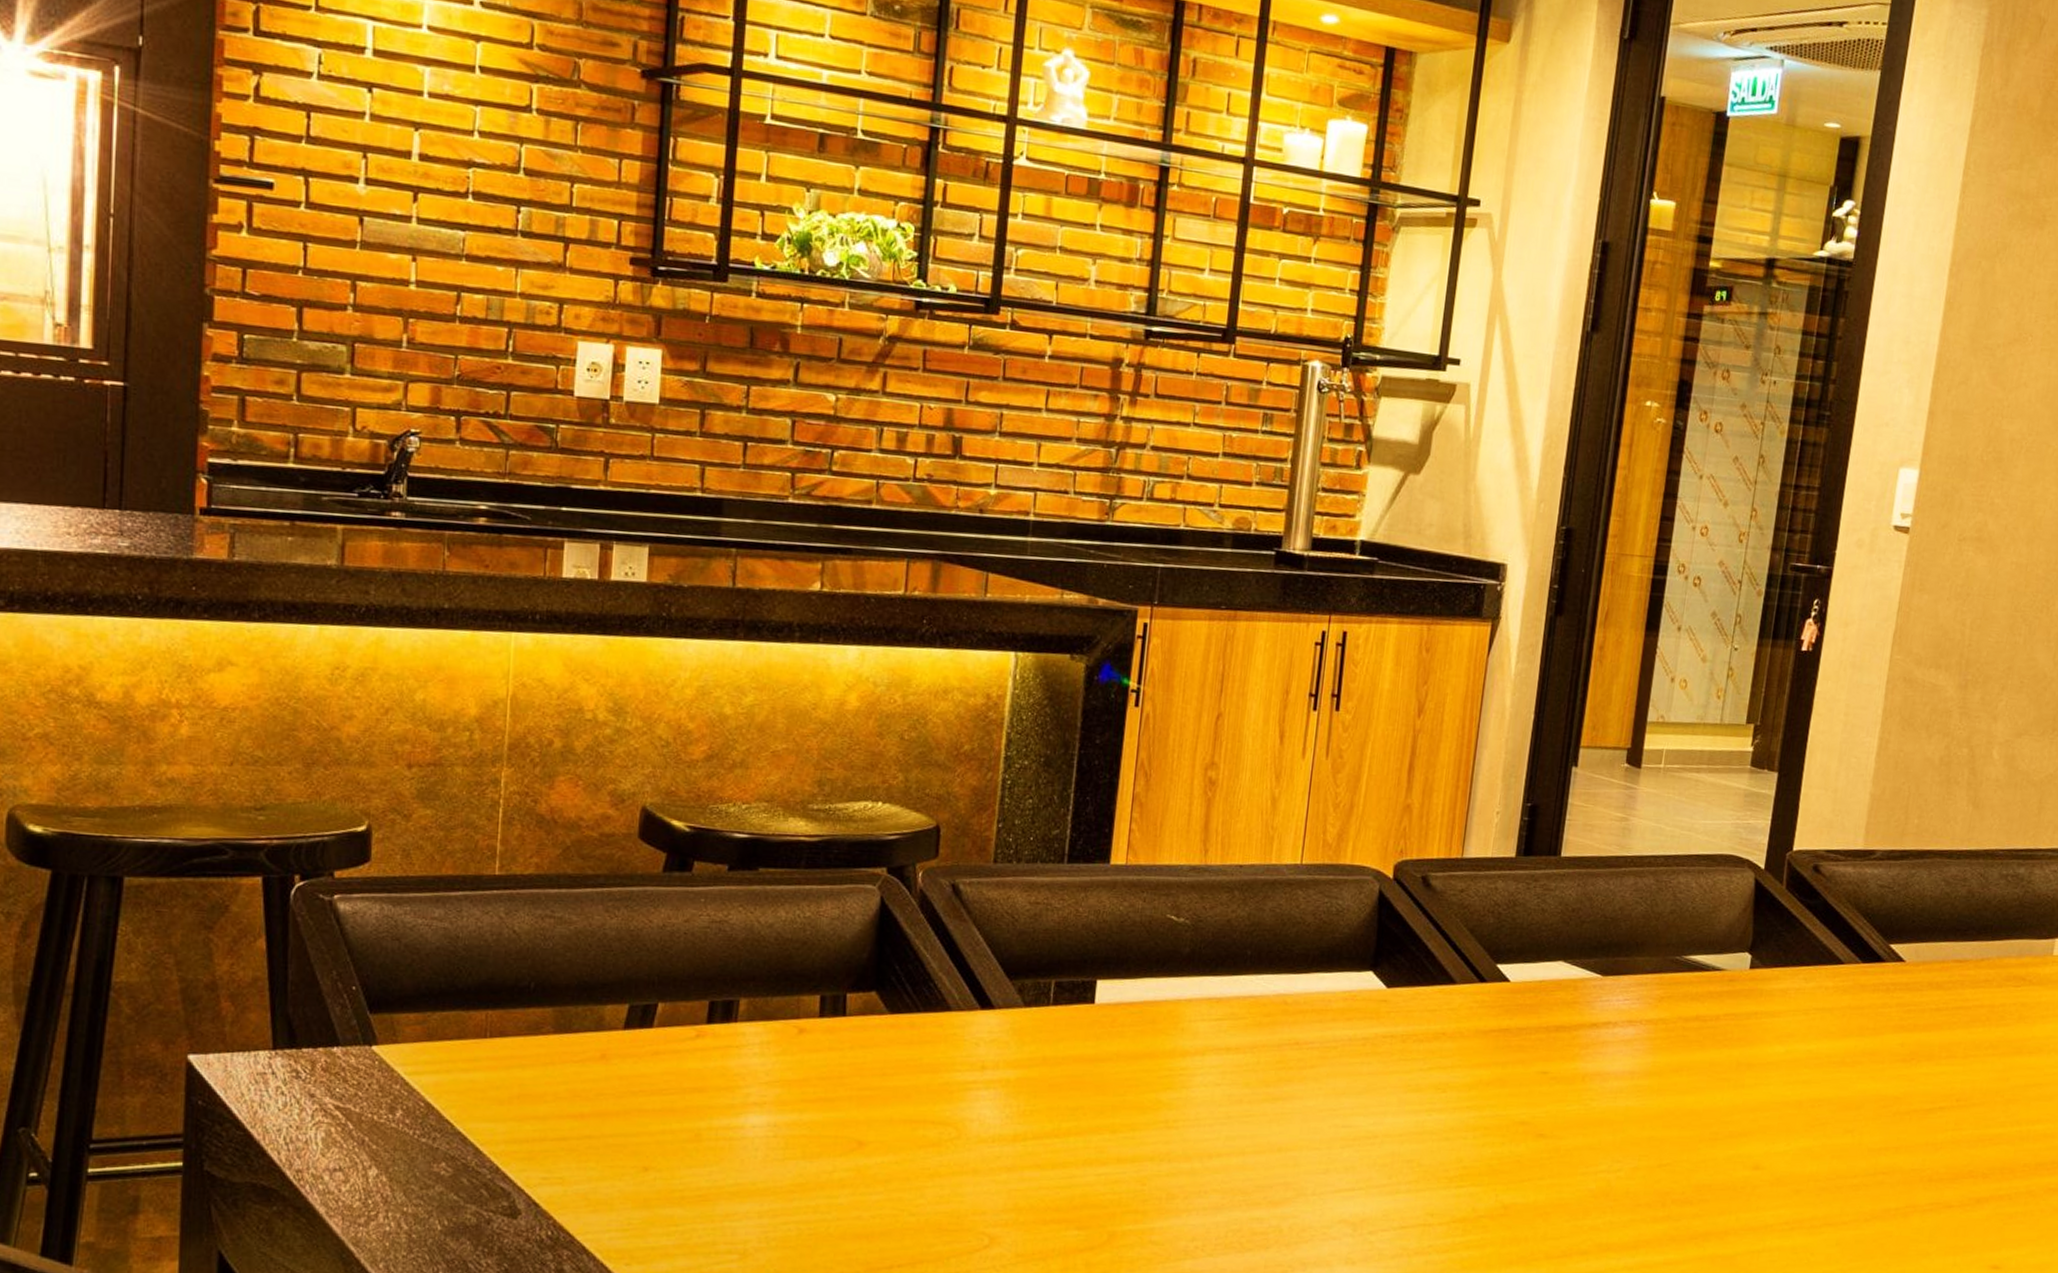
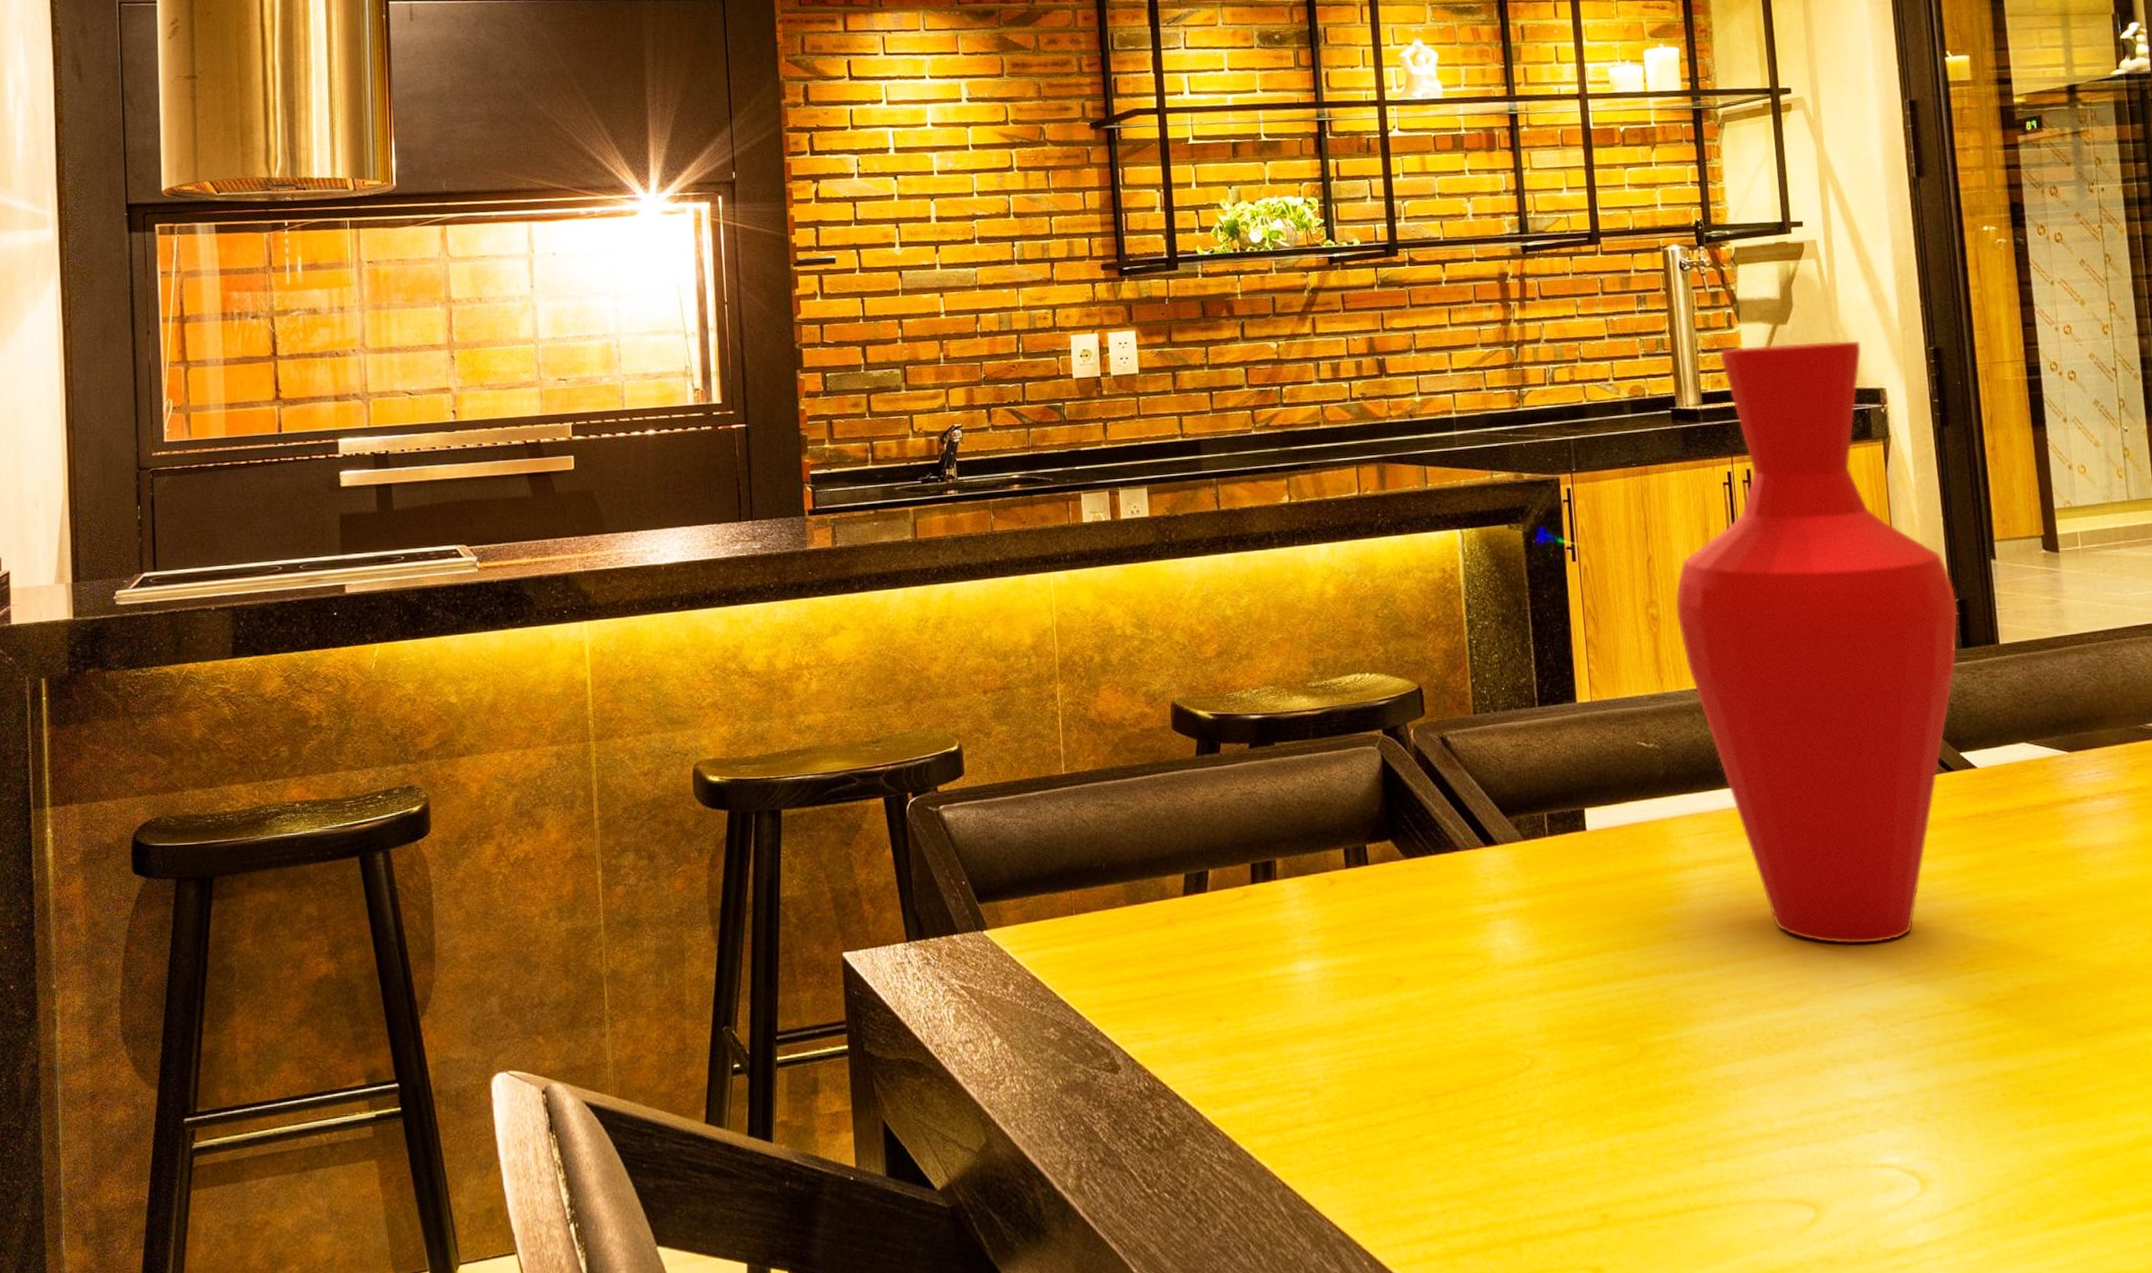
vase: none [1235,490,1530,1150] -> present [1675,340,1959,945]

